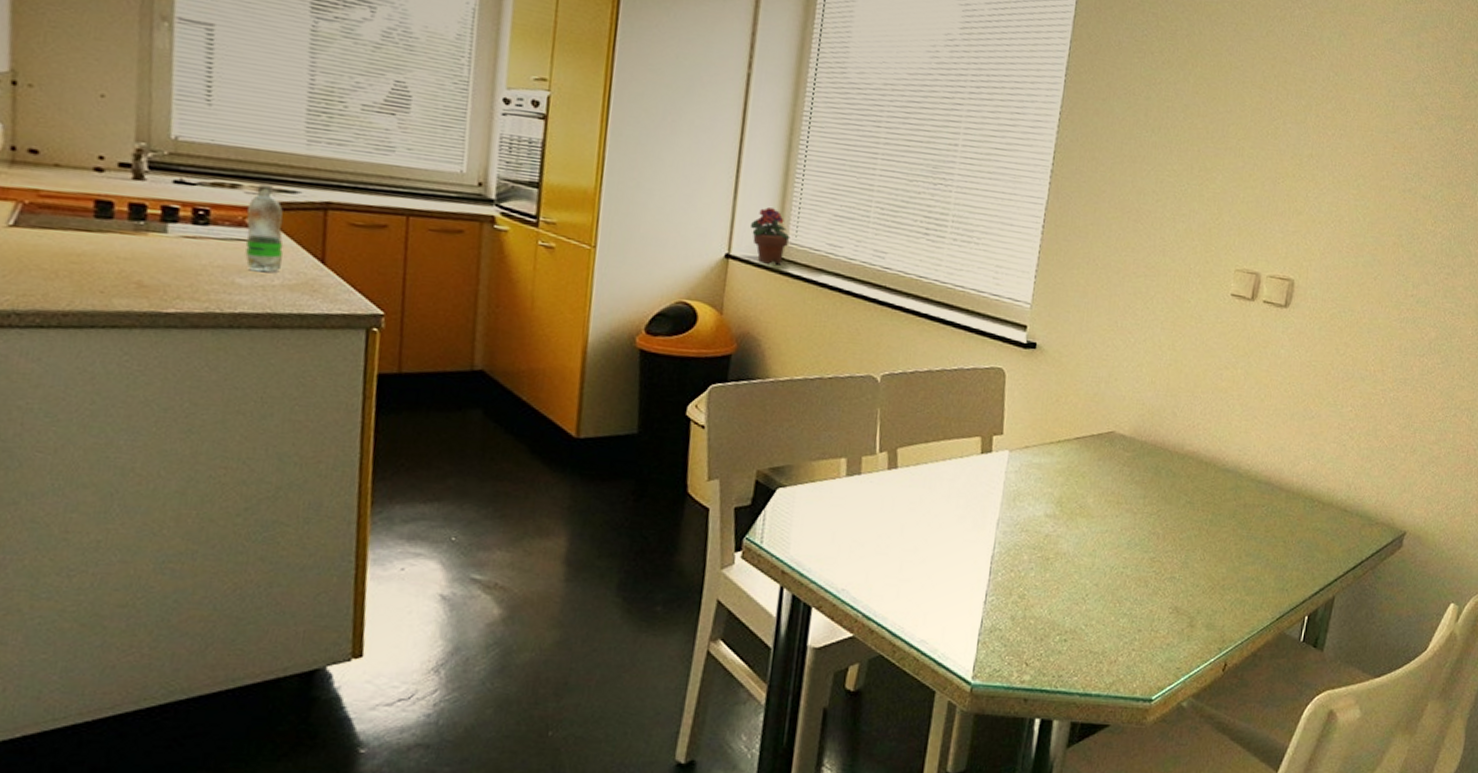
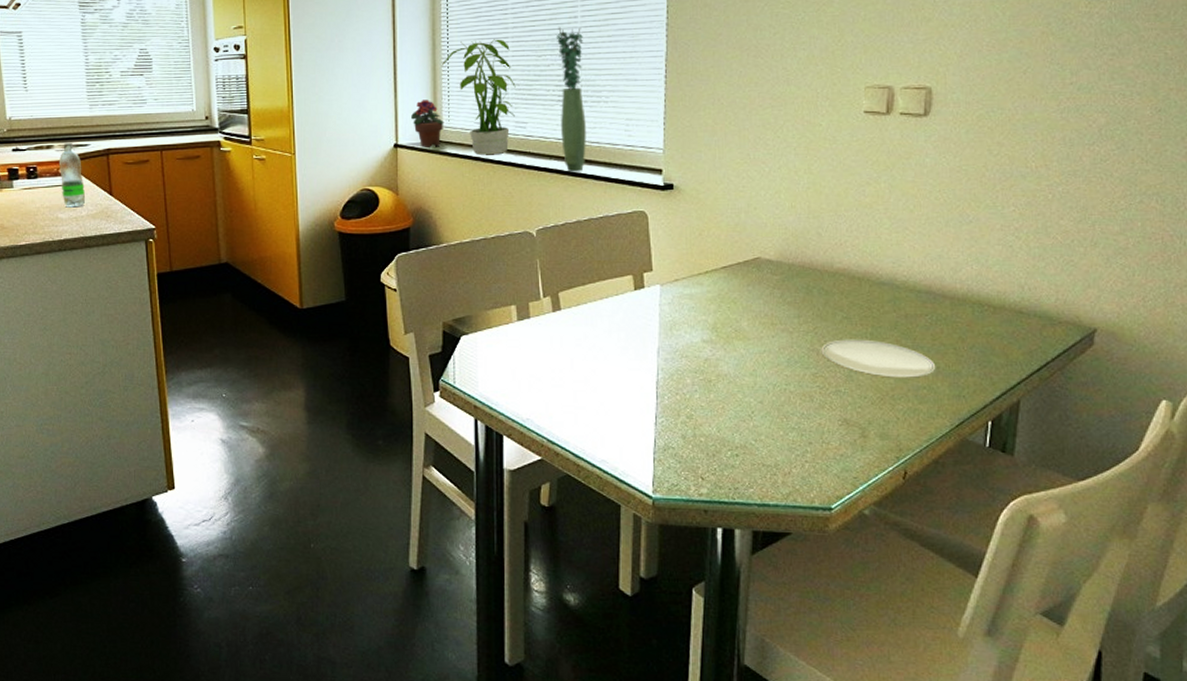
potted plant: none [795,148,880,285] -> present [441,39,516,155]
vase: none [922,152,961,317] -> present [556,27,586,172]
plate: none [1161,524,1266,570] -> present [821,339,936,379]

